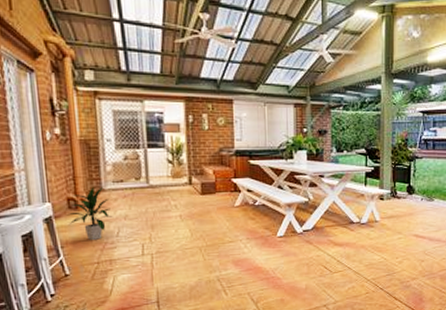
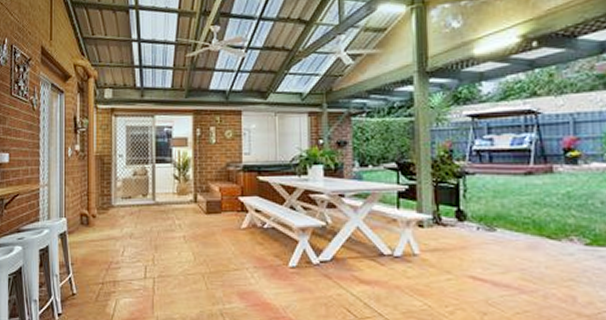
indoor plant: present [66,187,114,240] -> none [78,203,121,258]

